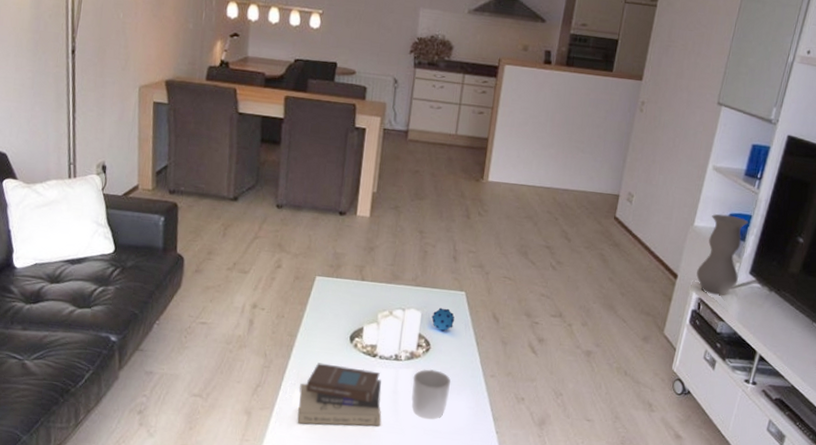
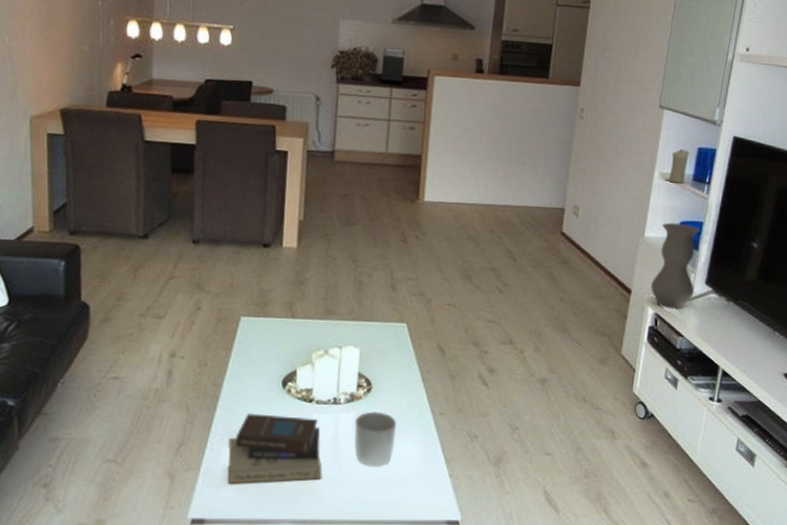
toy ball: present [431,307,455,332] -> none [371,342,396,369]
coffee maker: none [453,36,479,70] -> present [379,47,405,82]
candle: none [718,144,743,178] -> present [666,148,689,184]

